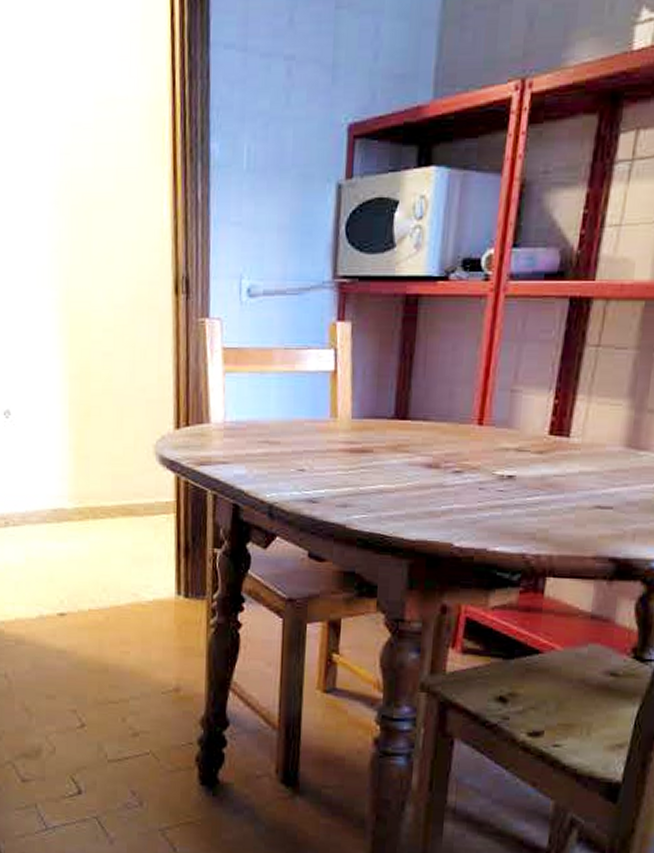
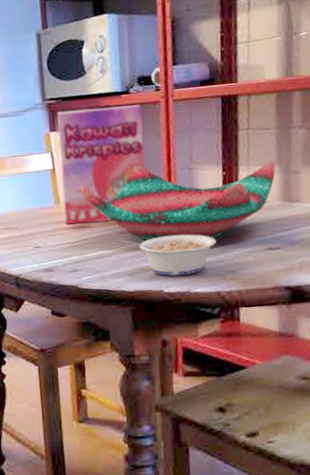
cereal box: none [340,295,463,449] -> present [57,104,145,225]
decorative bowl: none [365,379,625,486] -> present [80,161,276,241]
legume: none [411,473,531,528] -> present [122,234,216,276]

